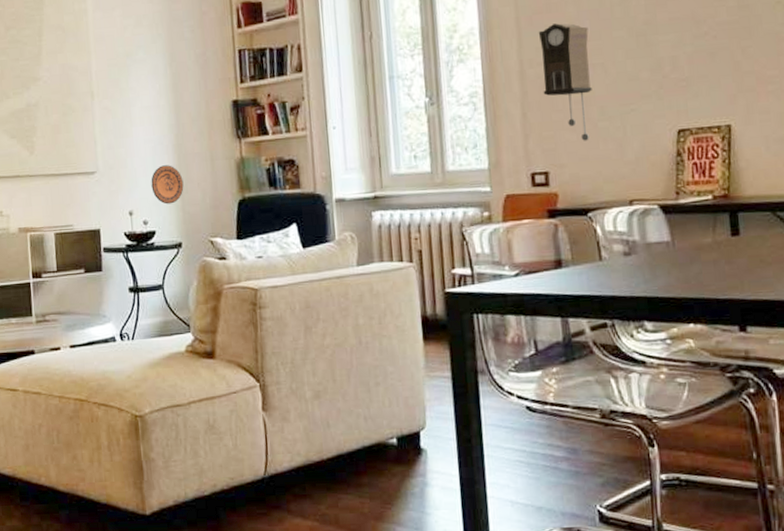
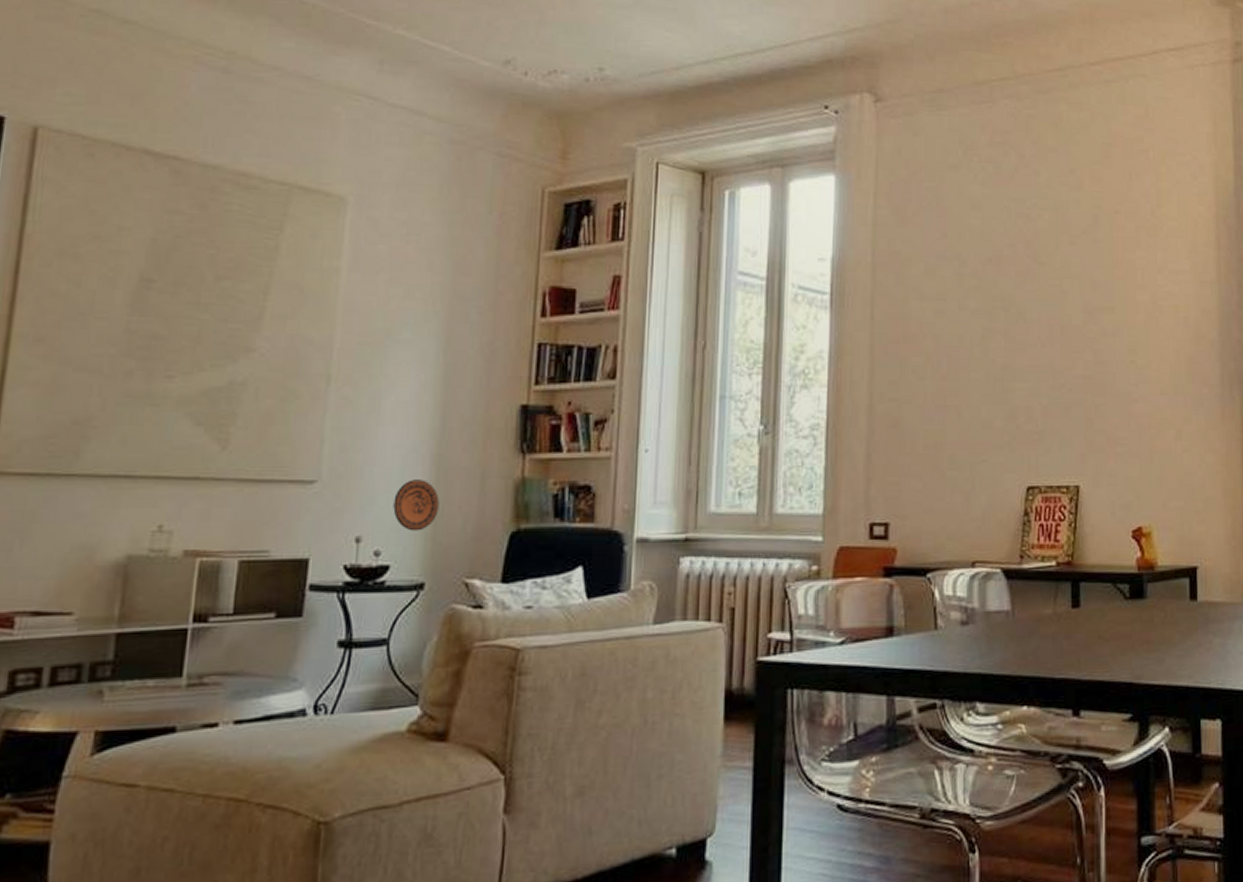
pendulum clock: present [538,23,592,141] -> none [891,357,945,491]

